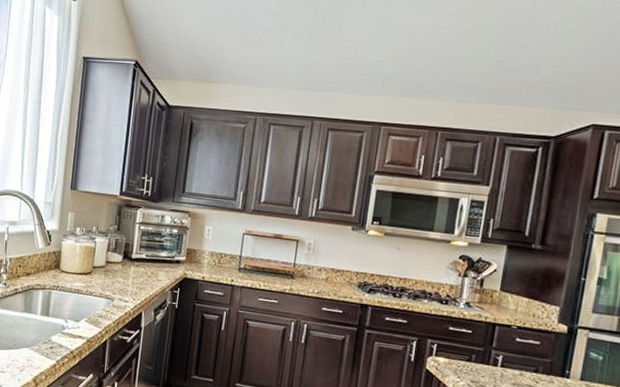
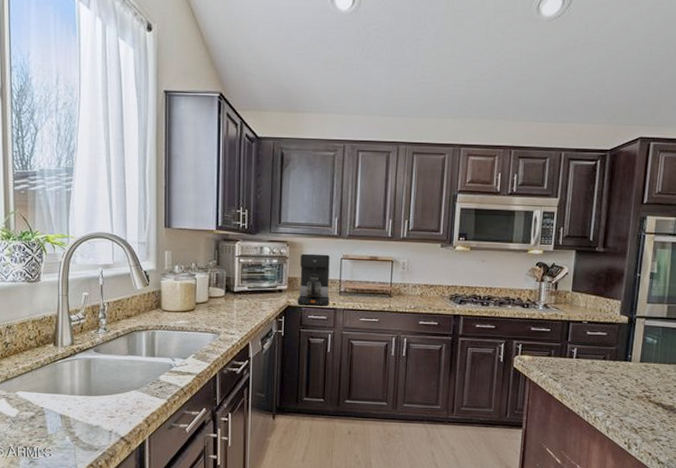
coffee maker: none [194,225,232,282] -> present [297,253,330,306]

